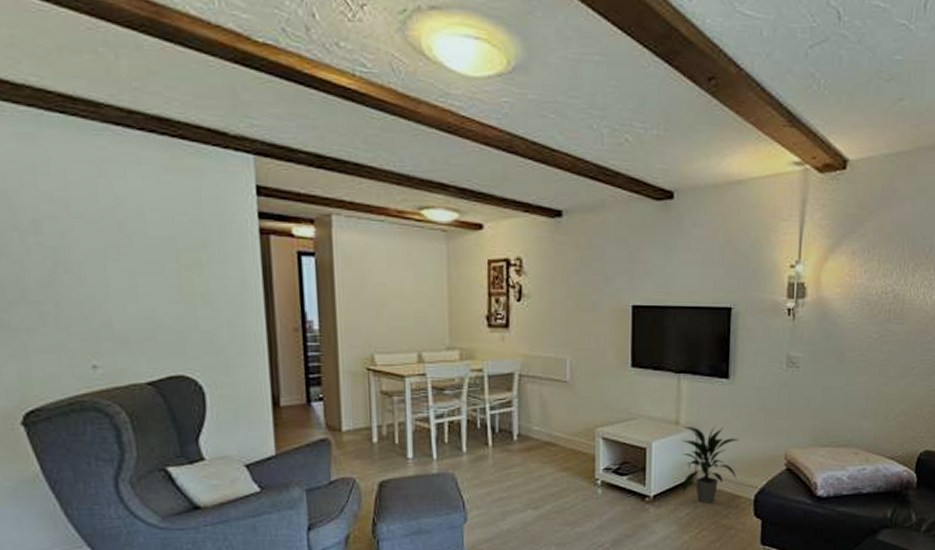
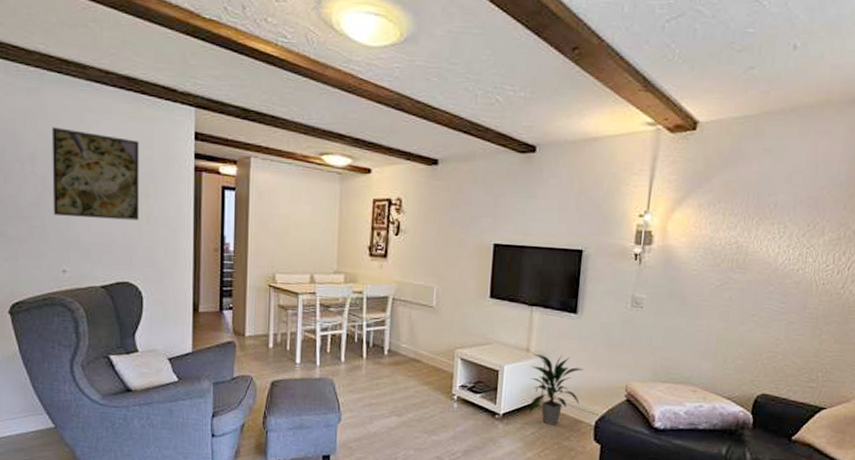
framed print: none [58,184,191,299] -> present [51,127,139,221]

